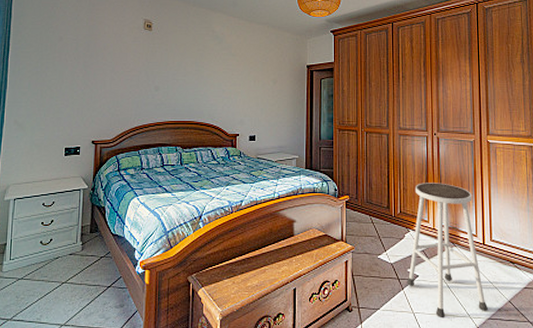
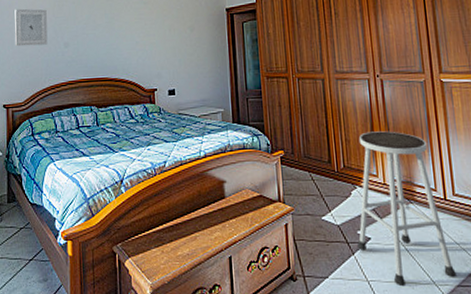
wall art: none [108,51,140,87] -> present [15,8,48,47]

